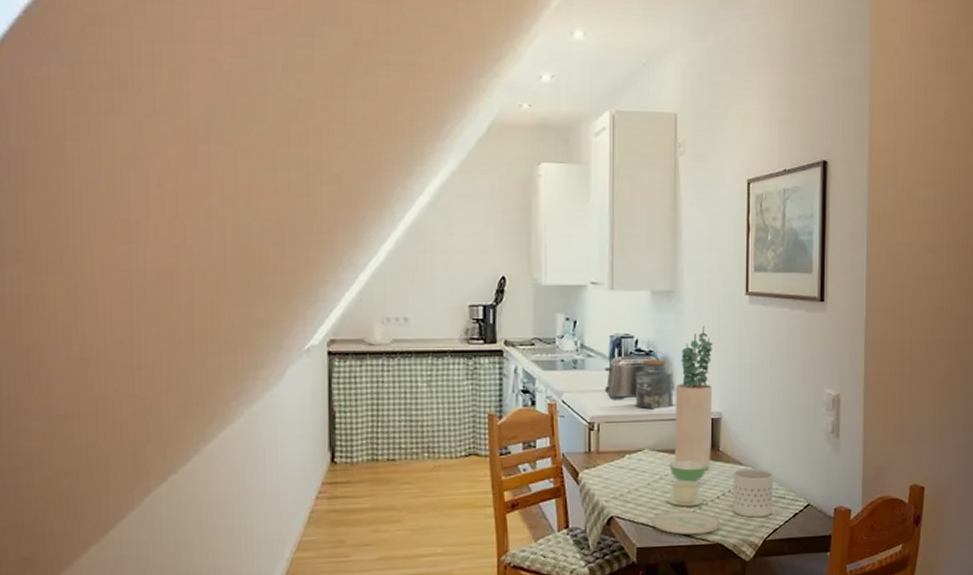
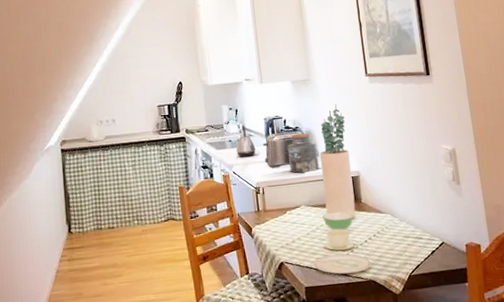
kettle: none [569,341,595,383] -> present [236,125,256,157]
mug: present [732,468,774,518] -> none [375,215,413,257]

